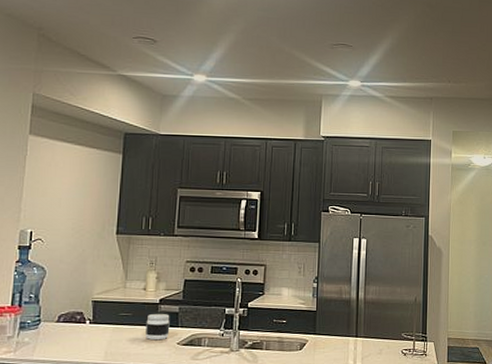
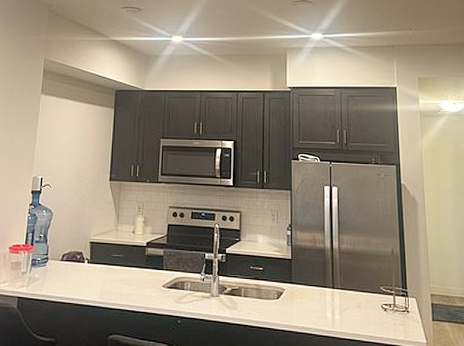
jar: present [146,313,170,340] -> none [135,255,156,281]

